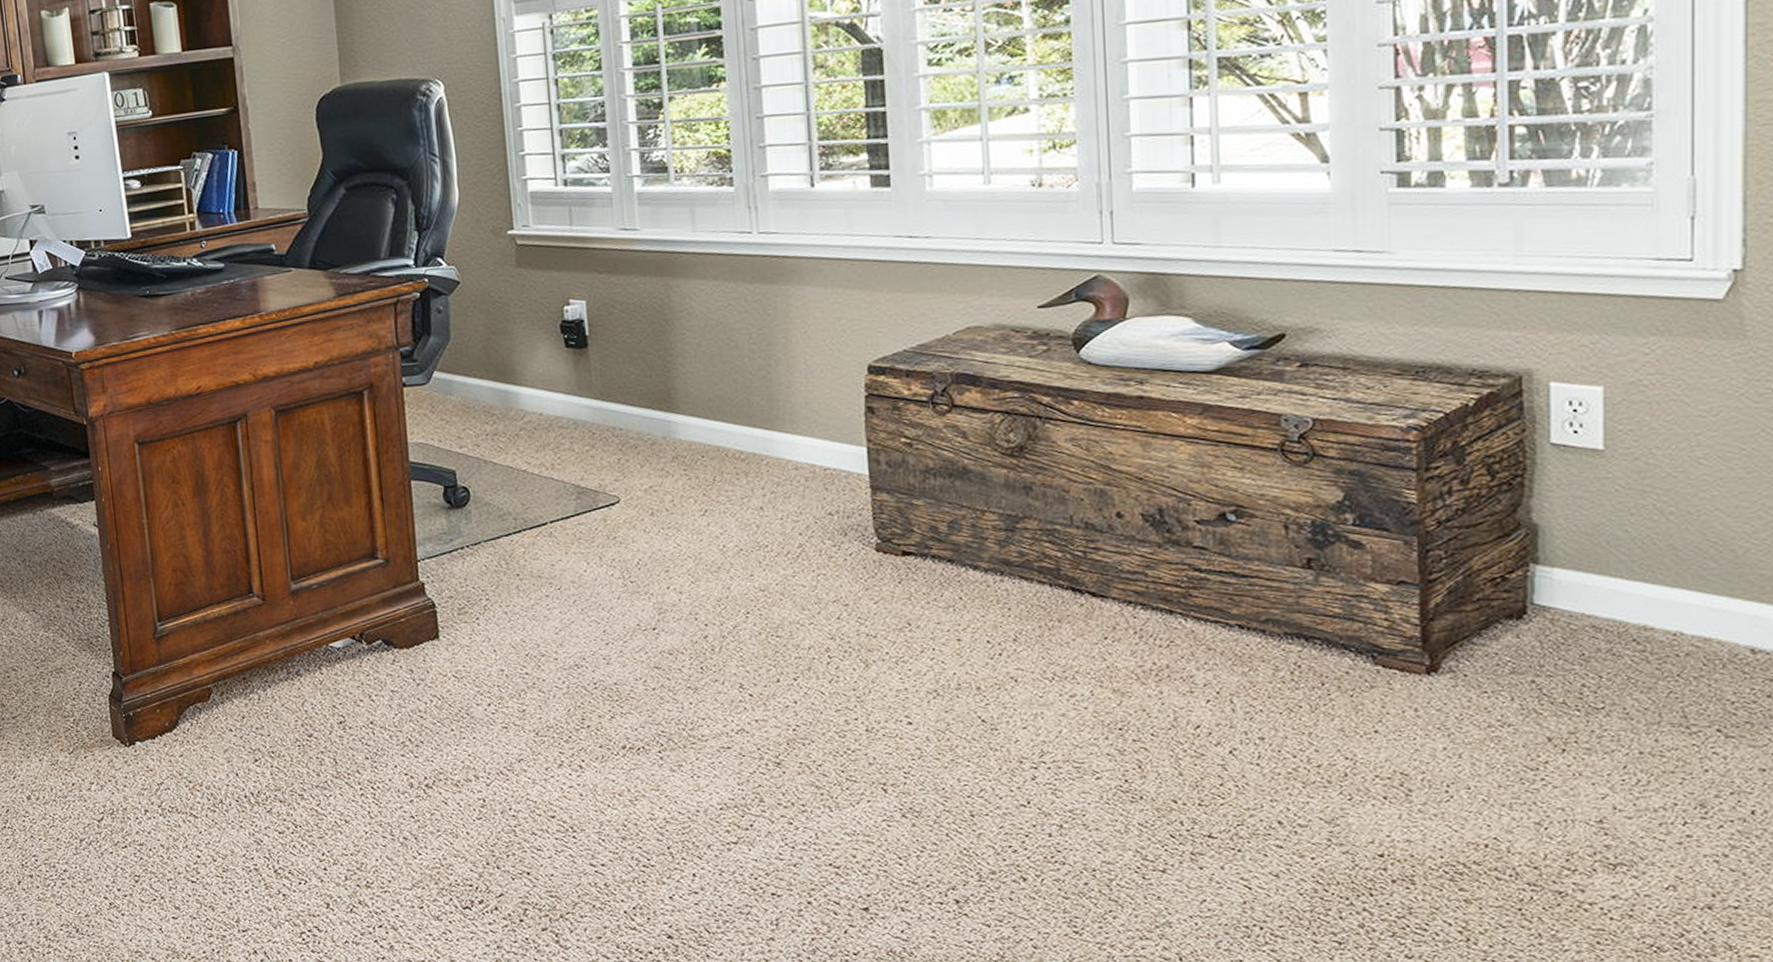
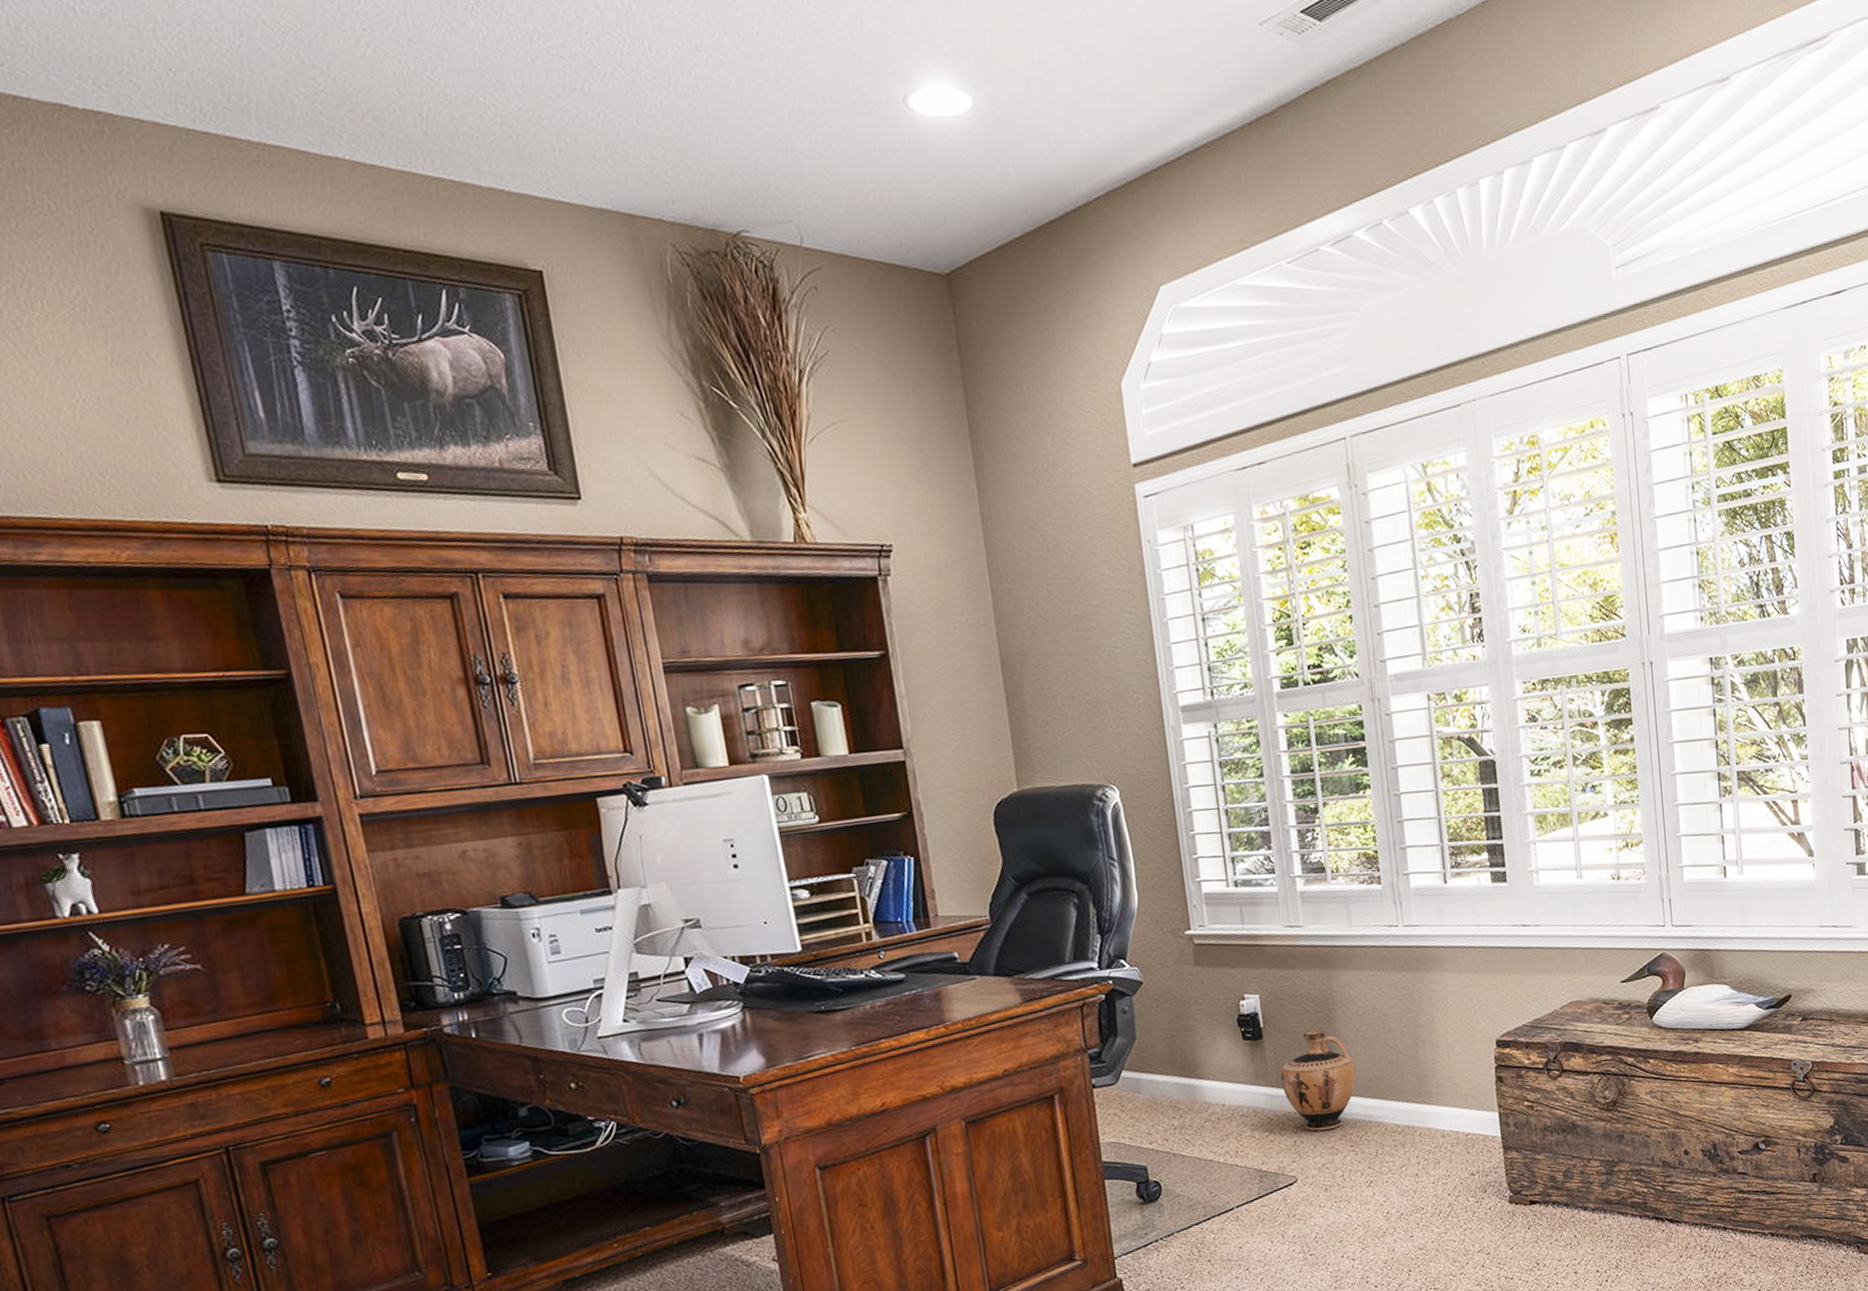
ceramic jug: none [606,342,694,450] -> present [1280,1030,1356,1131]

